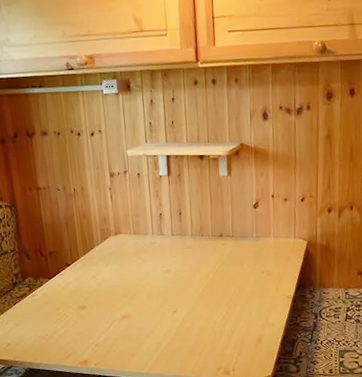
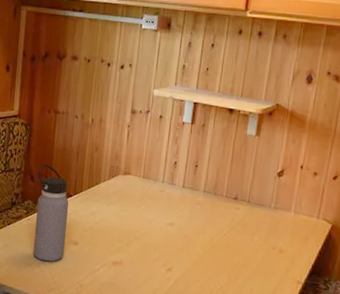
water bottle: none [31,240,74,331] -> present [33,164,69,262]

